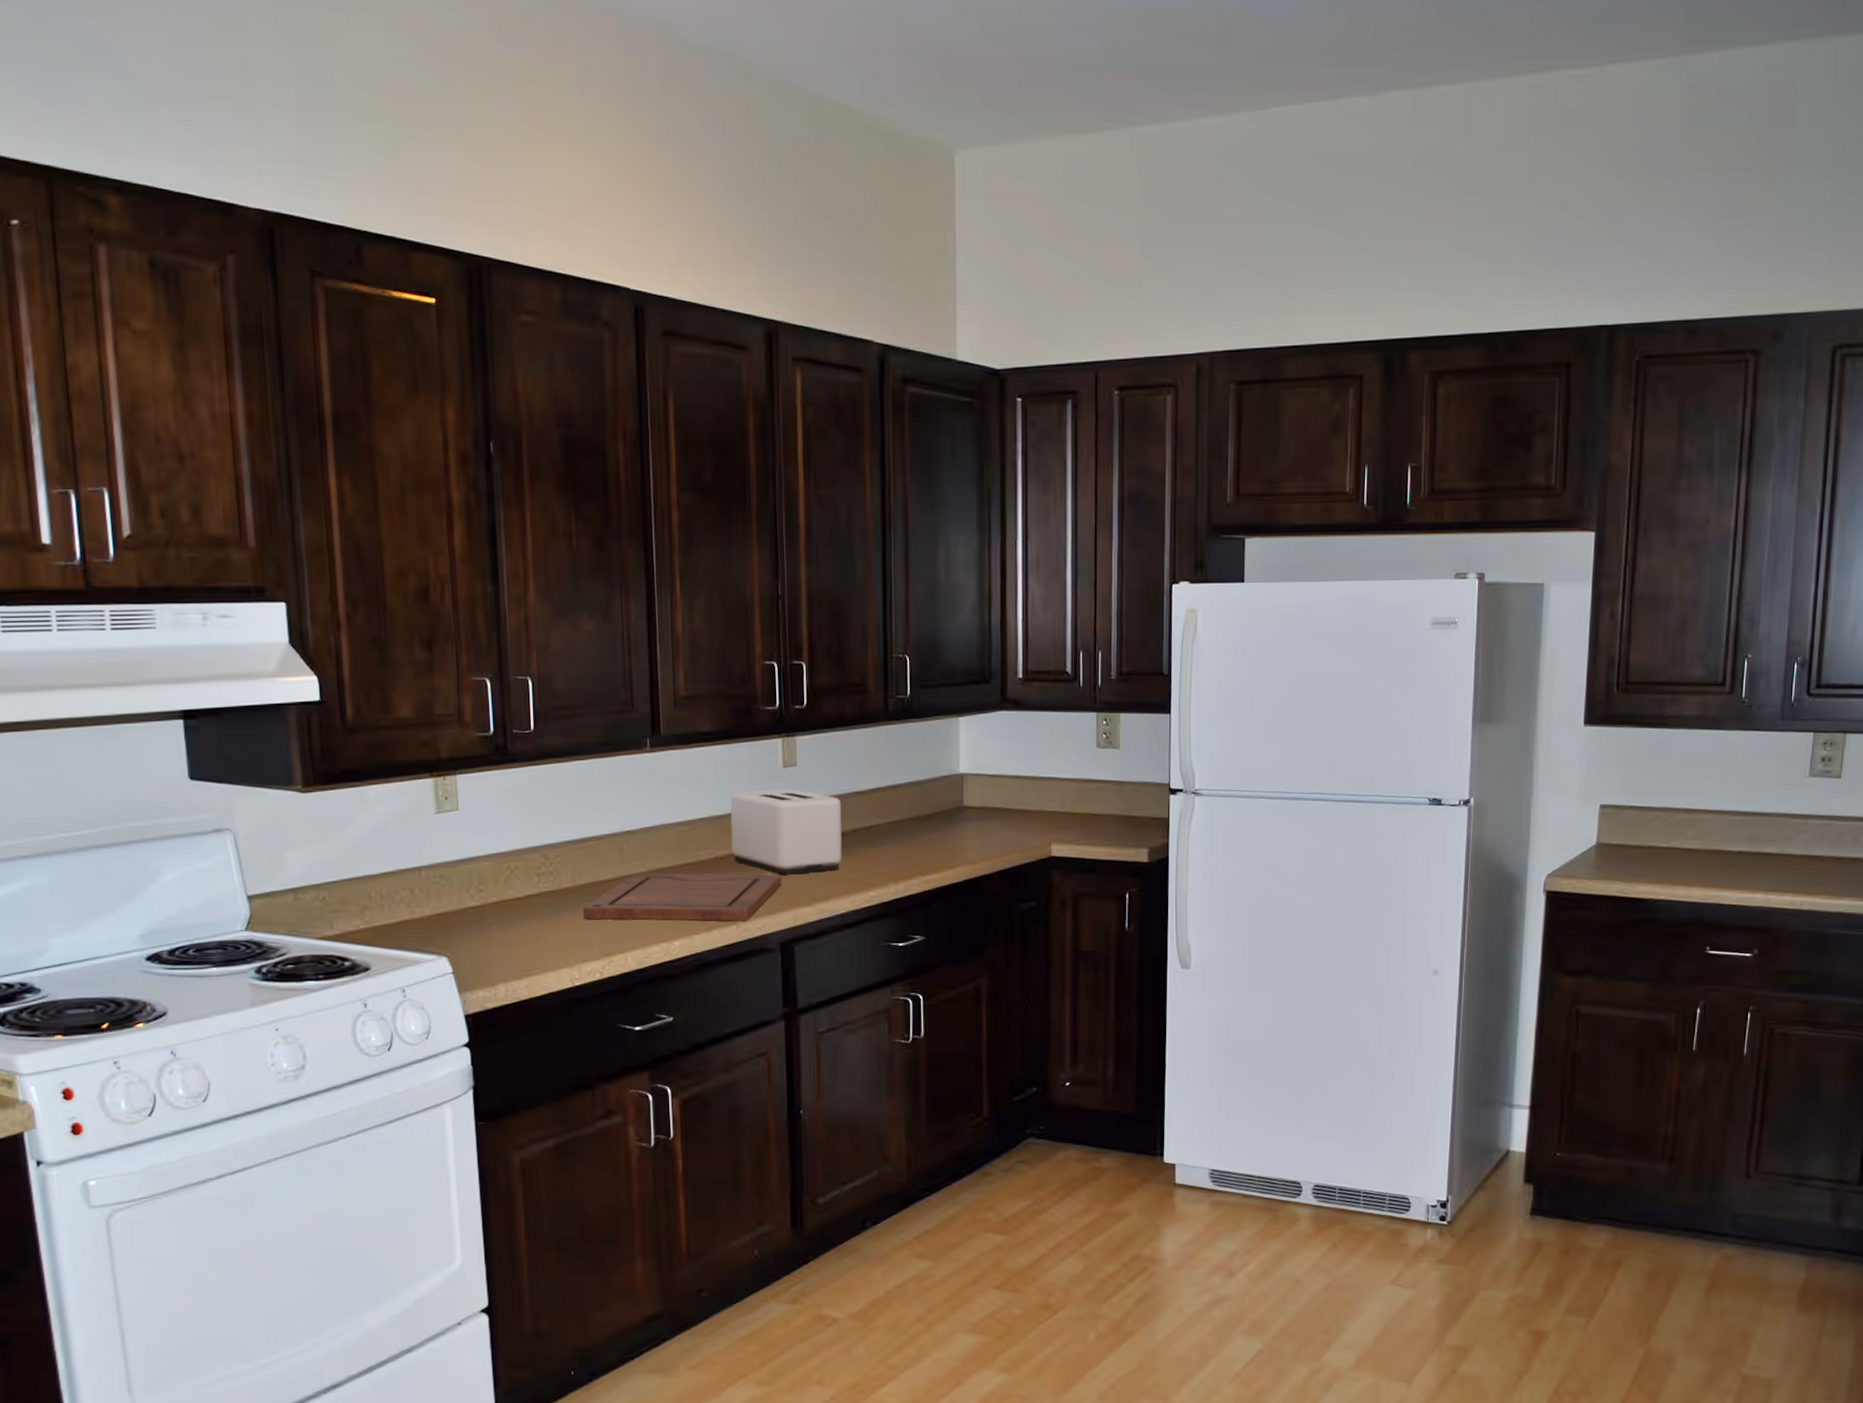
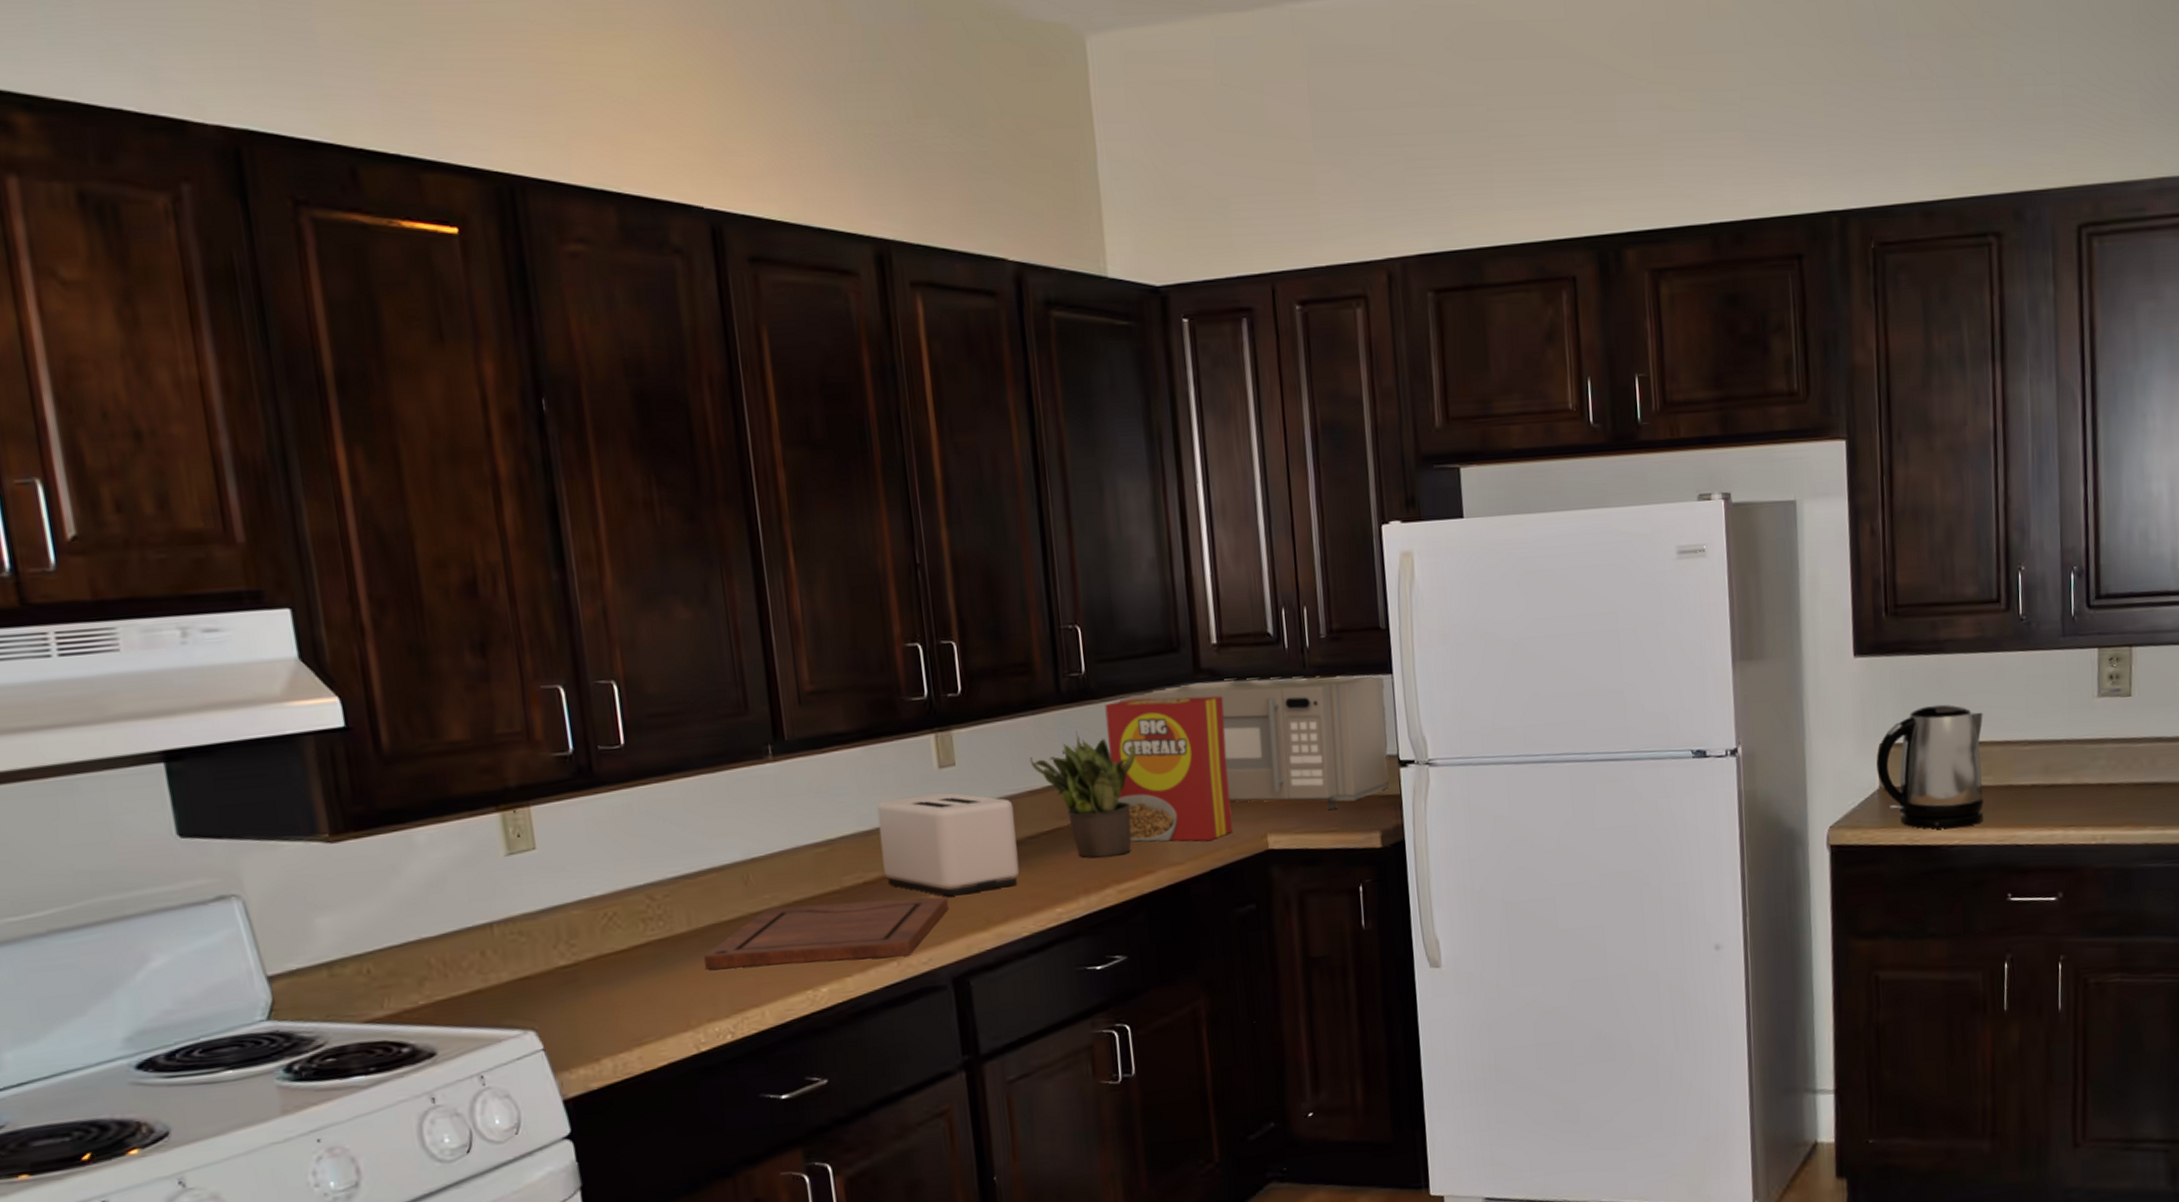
potted plant: none [858,744,948,852] -> present [1030,731,1137,859]
cereal box: none [924,720,1024,846] -> present [1104,696,1233,842]
microwave: none [937,708,1162,827] -> present [1120,674,1390,811]
kettle: none [1596,773,1699,885] -> present [1876,704,1984,829]

